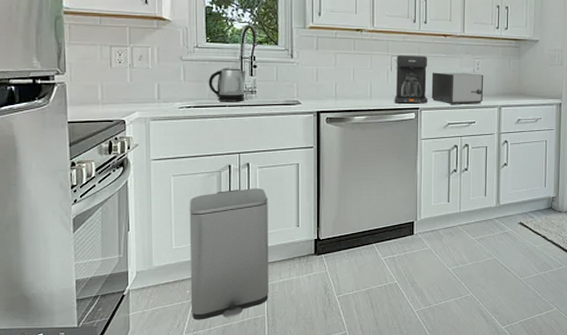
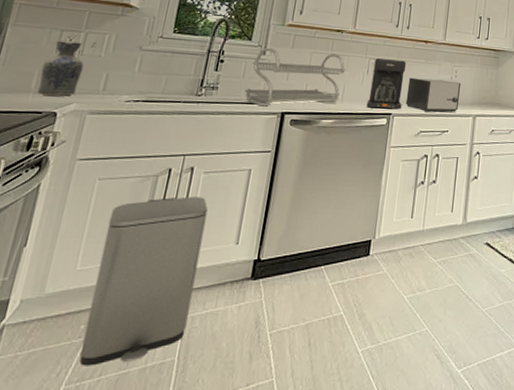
ceramic jug: none [102,56,137,107] -> present [37,40,85,97]
kettle: present [208,67,246,102] -> none [165,60,211,98]
dish rack: none [281,50,369,107] -> present [245,47,345,107]

